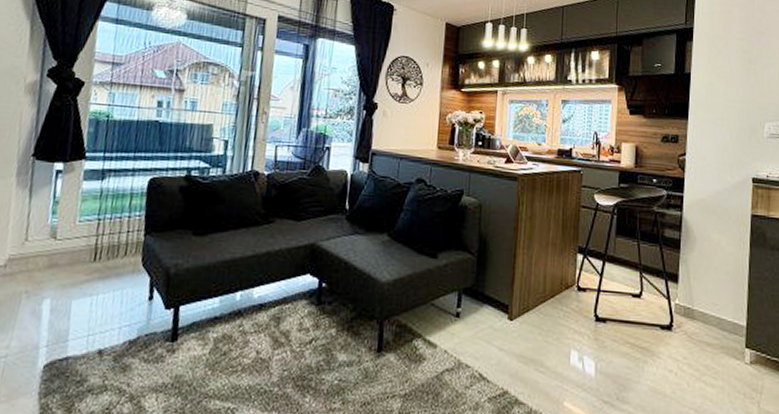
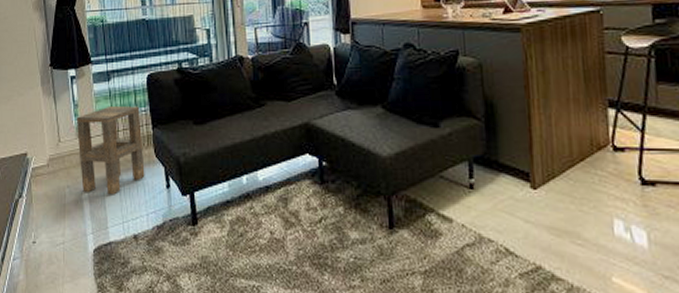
side table: none [44,207,134,305] -> present [76,106,145,195]

